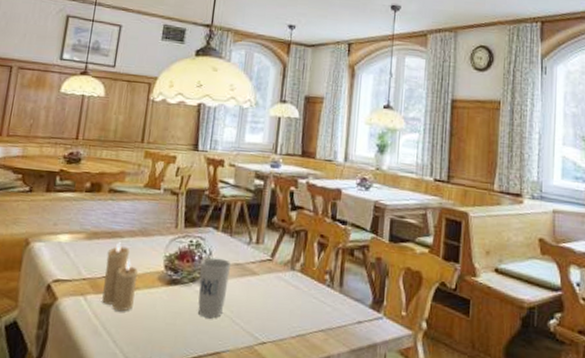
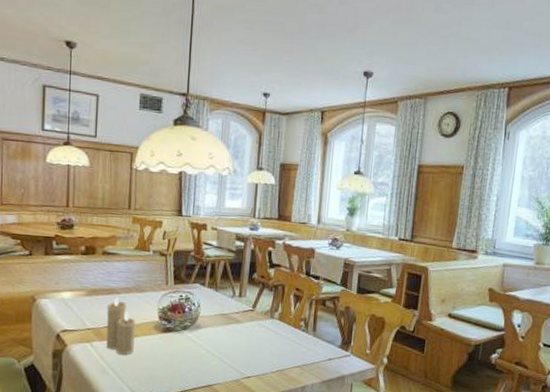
cup: present [197,257,232,319] -> none [190,309,218,359]

